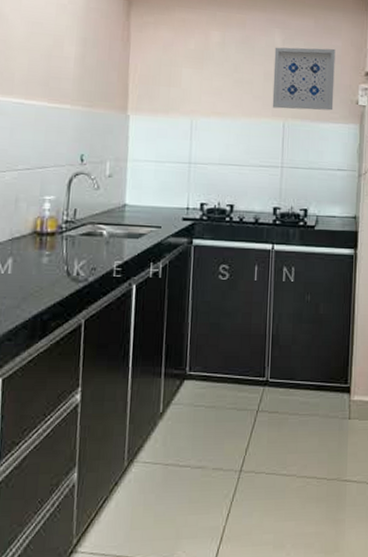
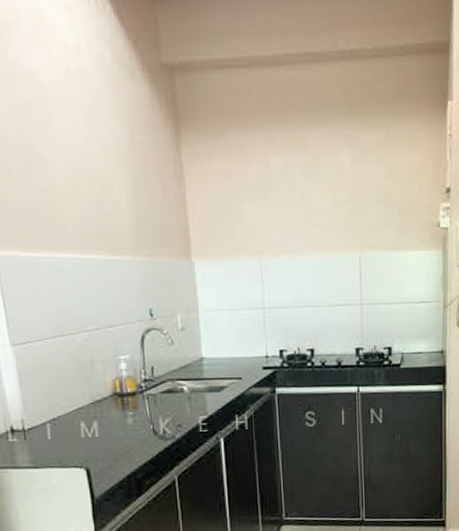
wall art: present [272,47,335,111] -> none [343,165,413,239]

